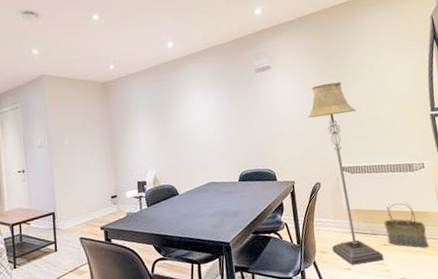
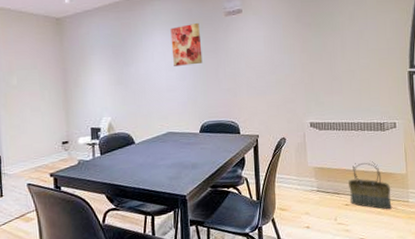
wall art: none [206,80,238,121] -> present [170,22,203,66]
floor lamp: present [307,82,384,265] -> none [277,31,344,224]

